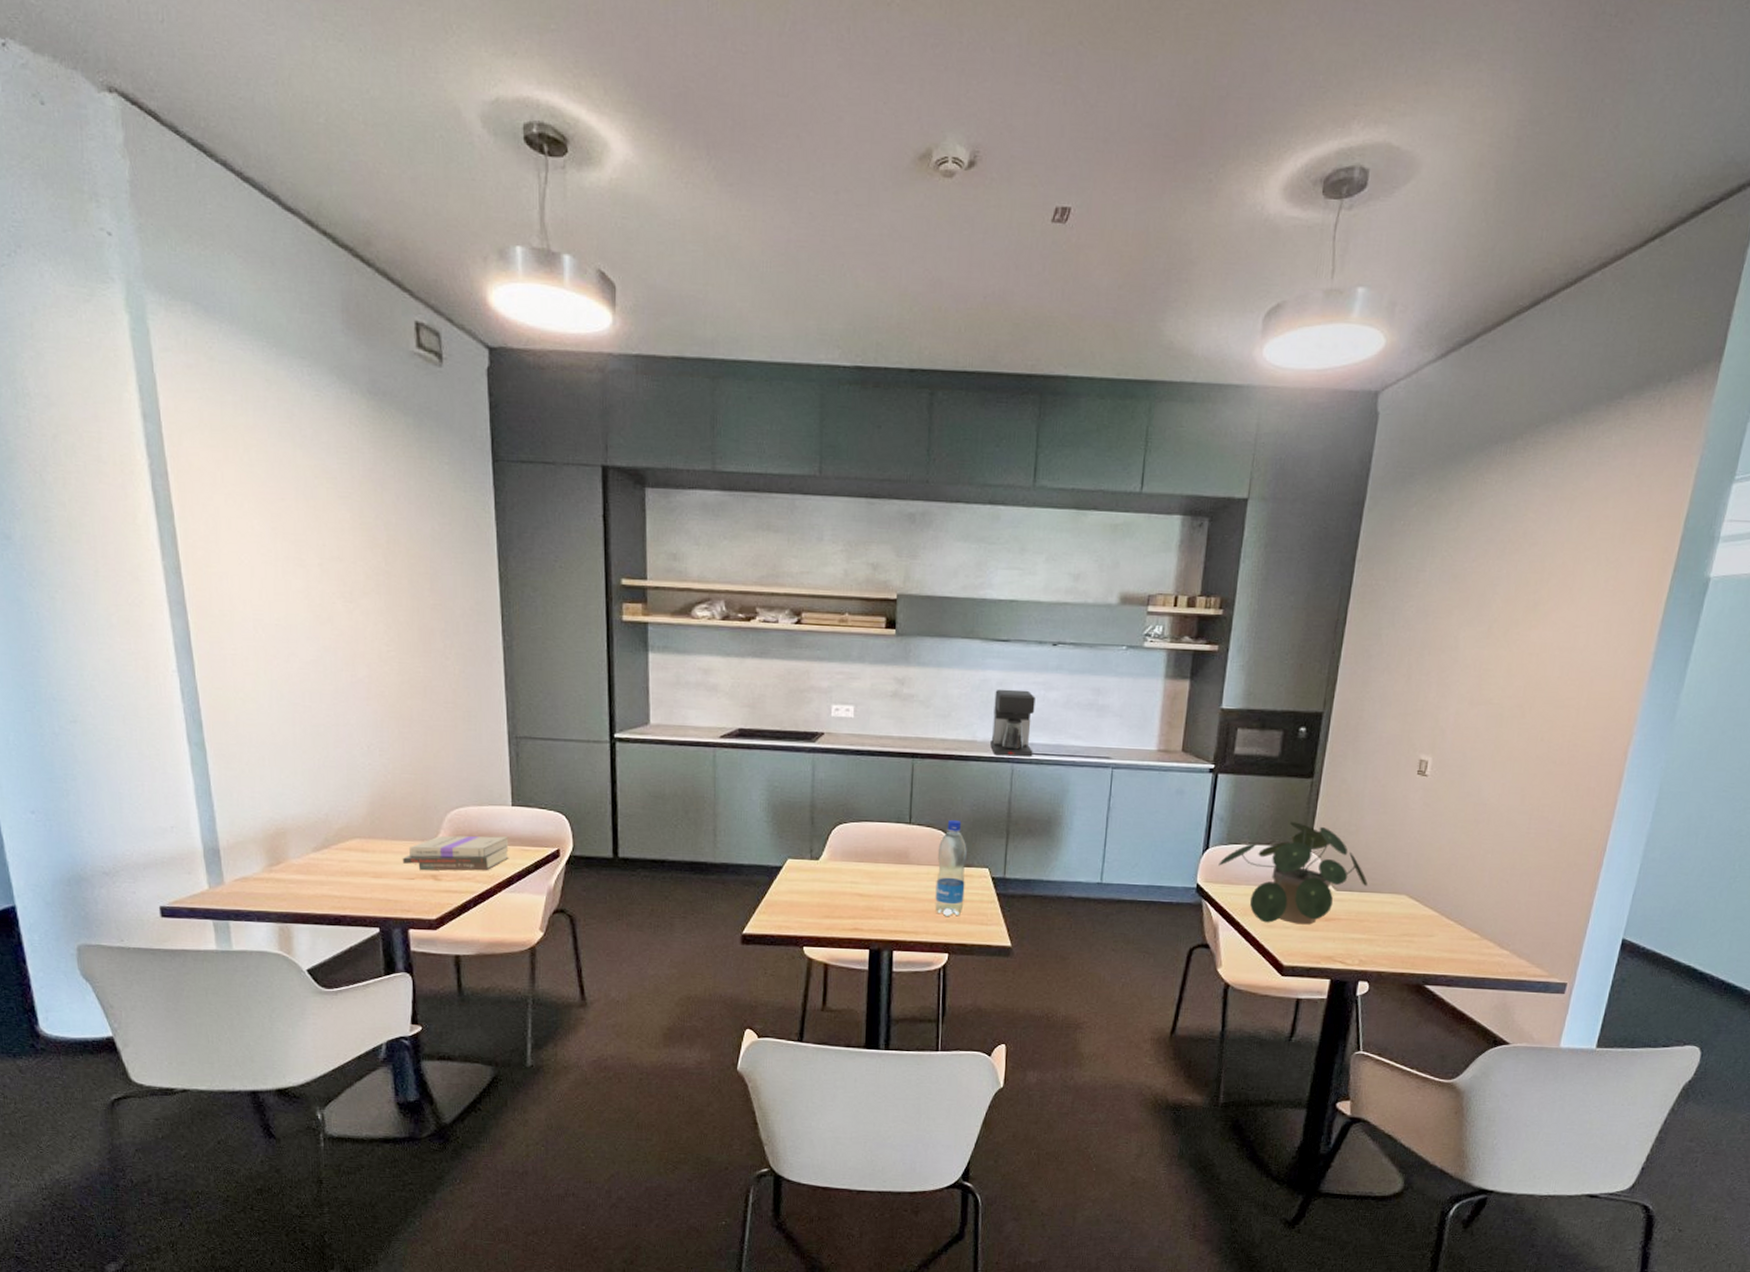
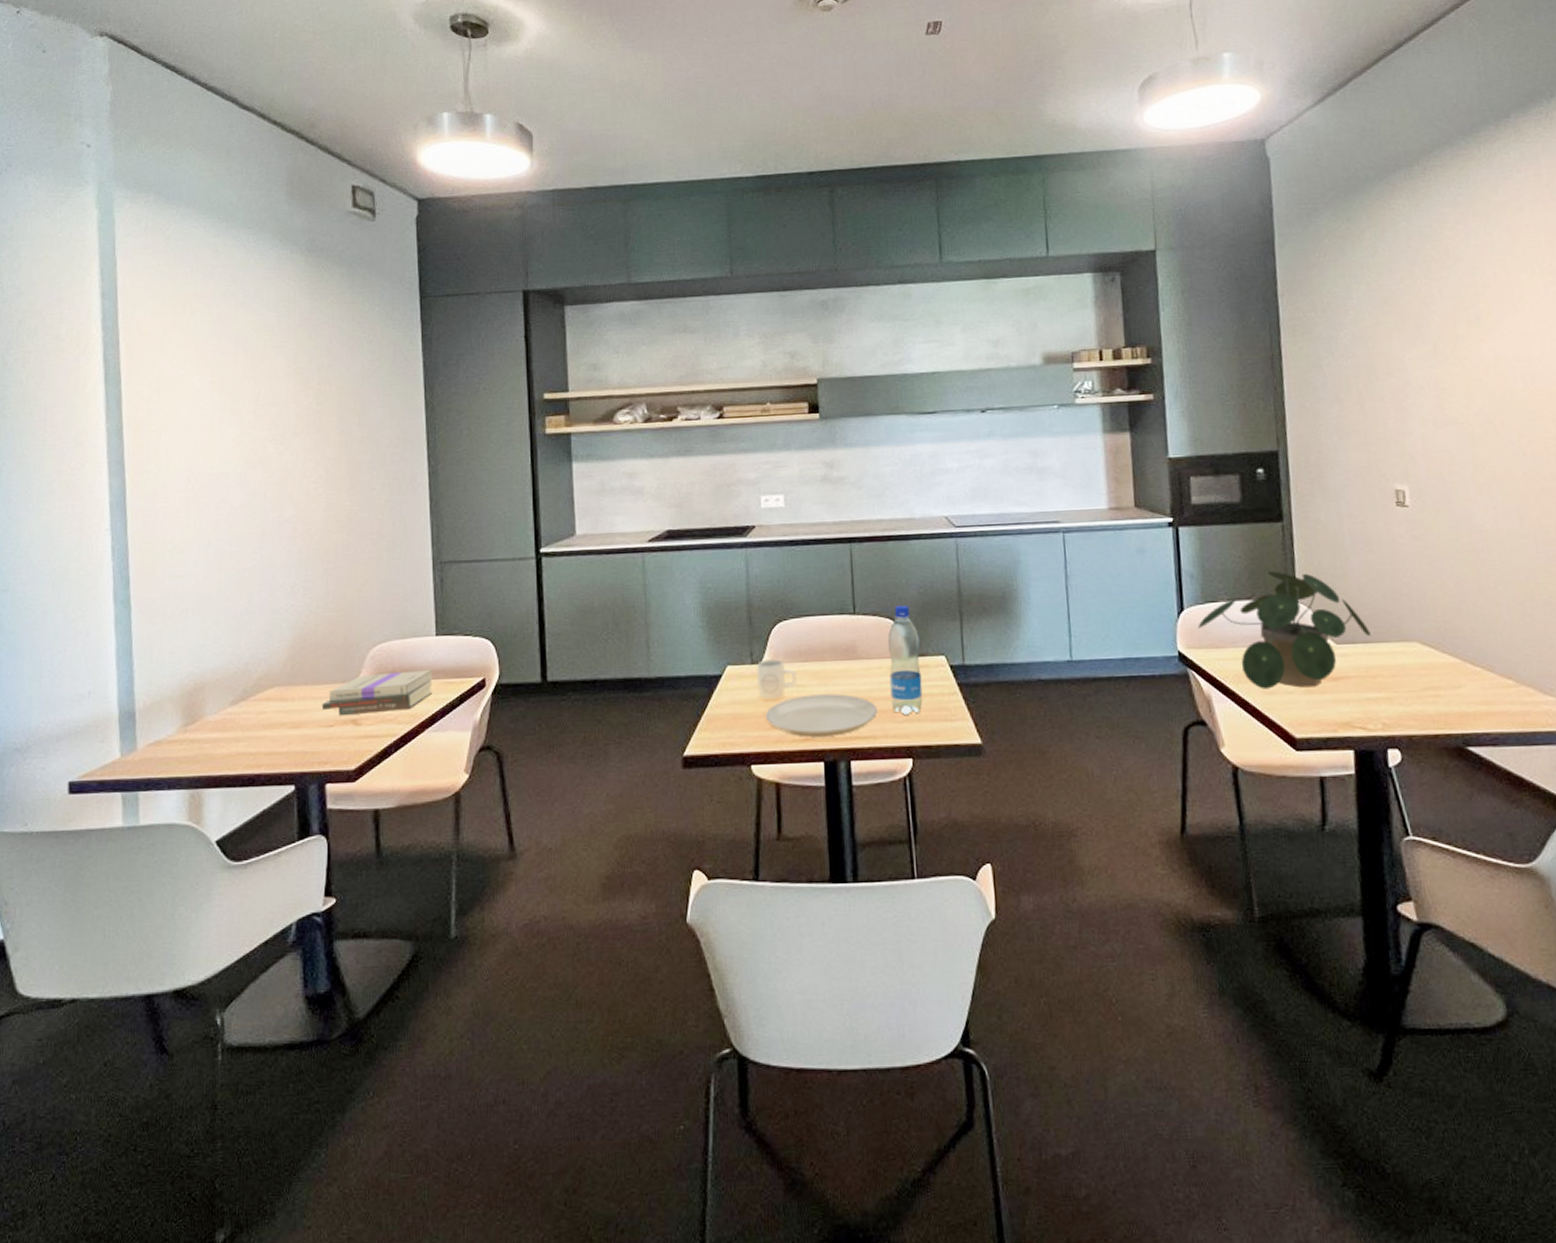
mug: none [815,857,851,894] -> present [757,659,797,701]
plate: none [819,891,923,929] -> present [765,693,878,737]
coffee maker: present [990,689,1035,757] -> none [928,460,977,532]

